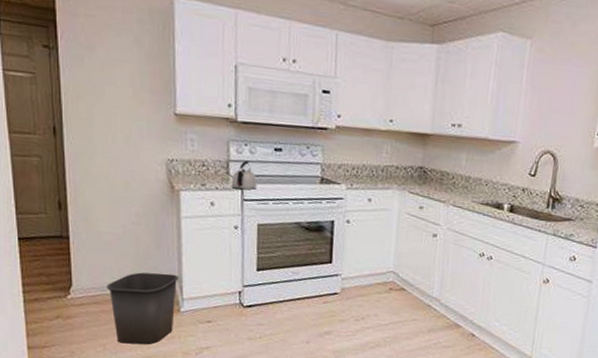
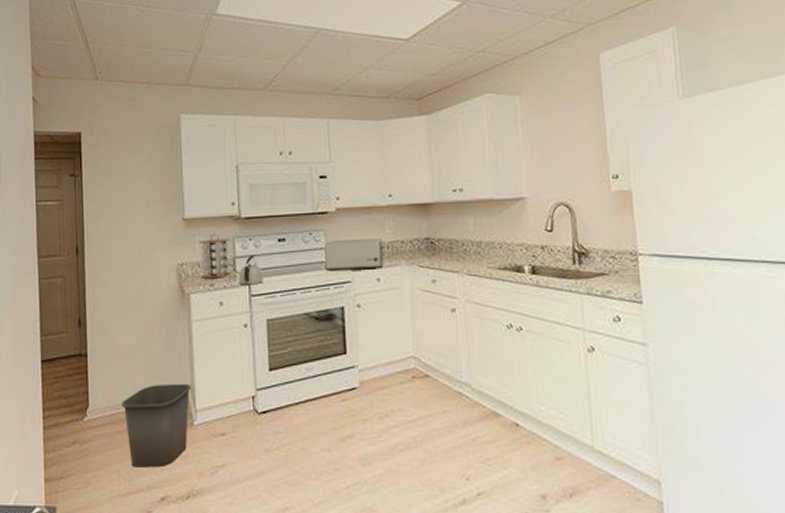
spice rack: none [191,133,224,180] -> present [199,233,232,279]
toaster: none [320,156,380,191] -> present [325,238,385,272]

